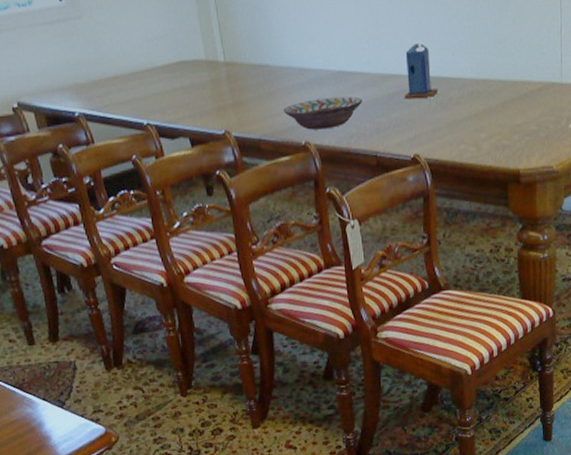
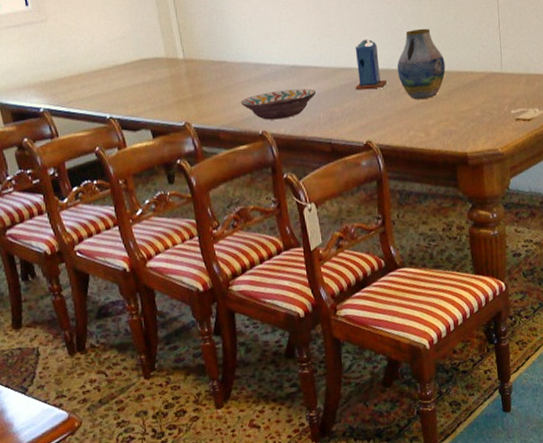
vase: none [449,32,501,111] -> present [397,28,446,100]

